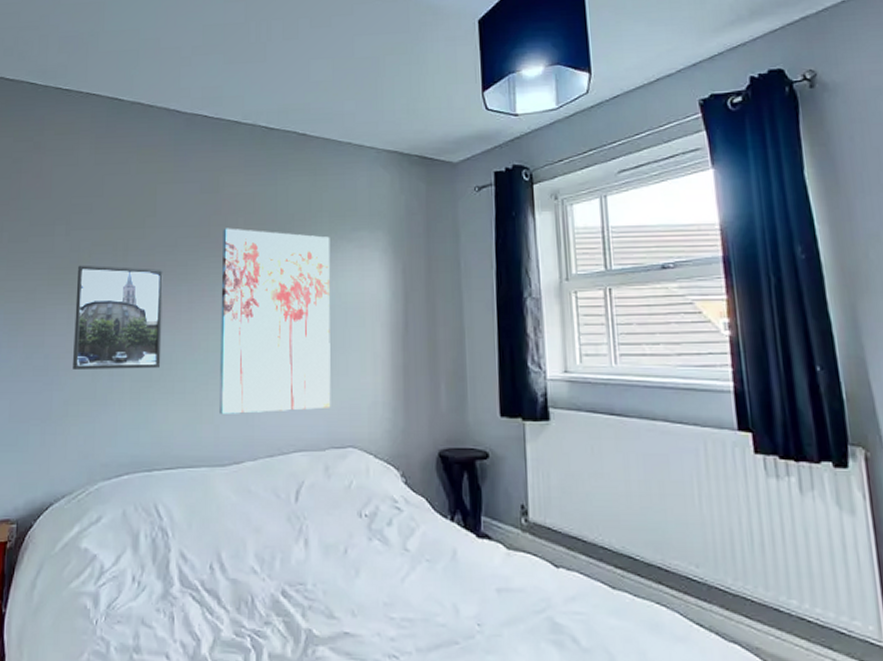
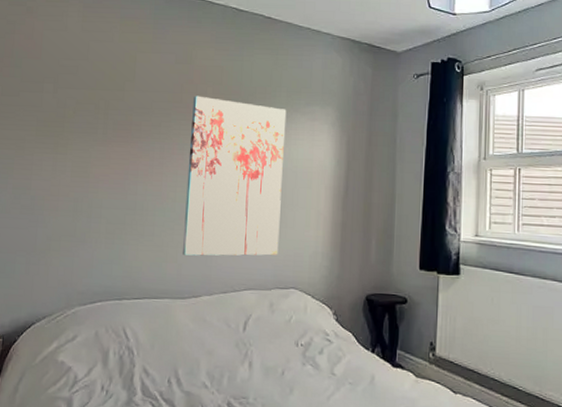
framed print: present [73,265,163,369] -> none [56,119,139,213]

